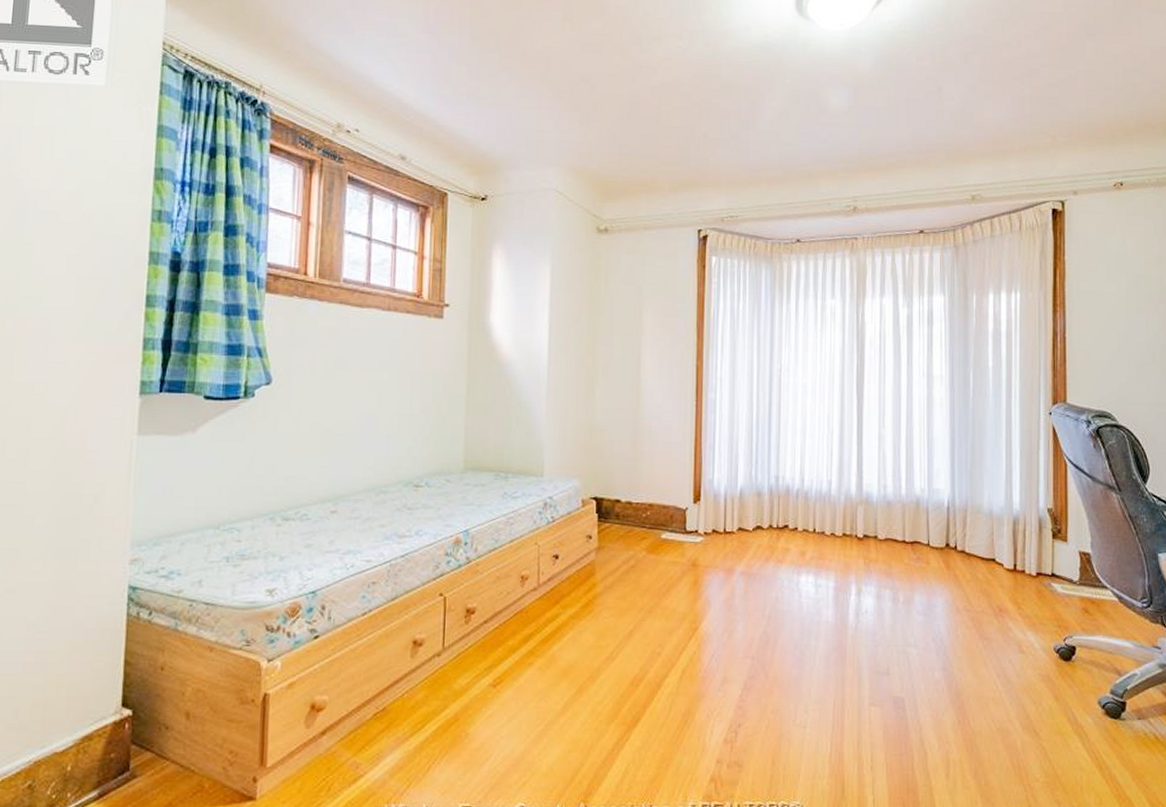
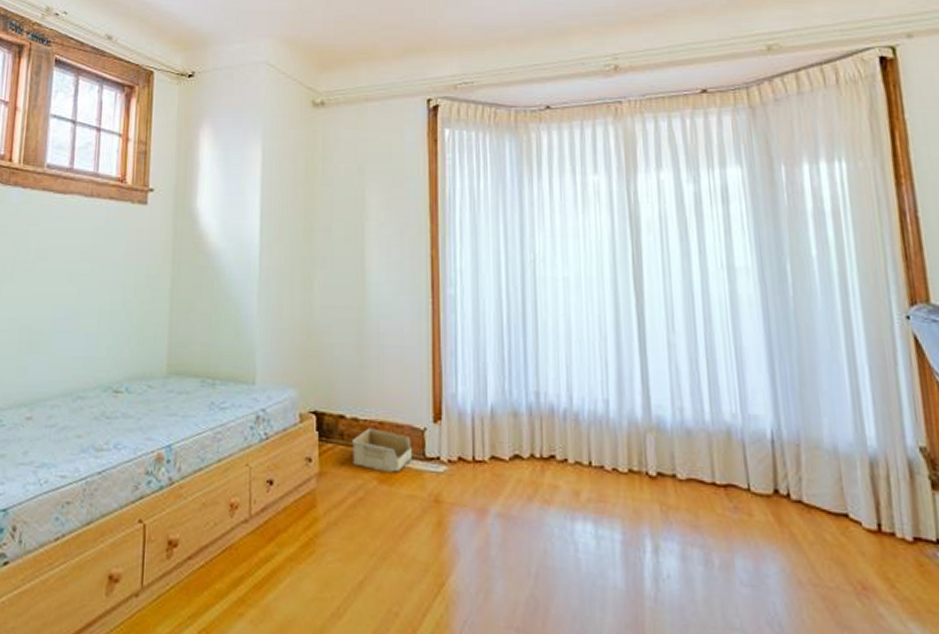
storage bin: none [625,509,676,544] -> present [351,428,413,472]

